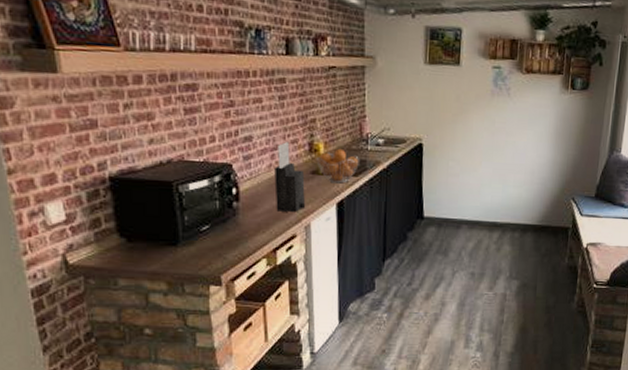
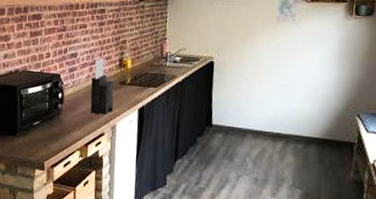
fruit basket: present [316,148,359,184] -> none [124,64,159,93]

